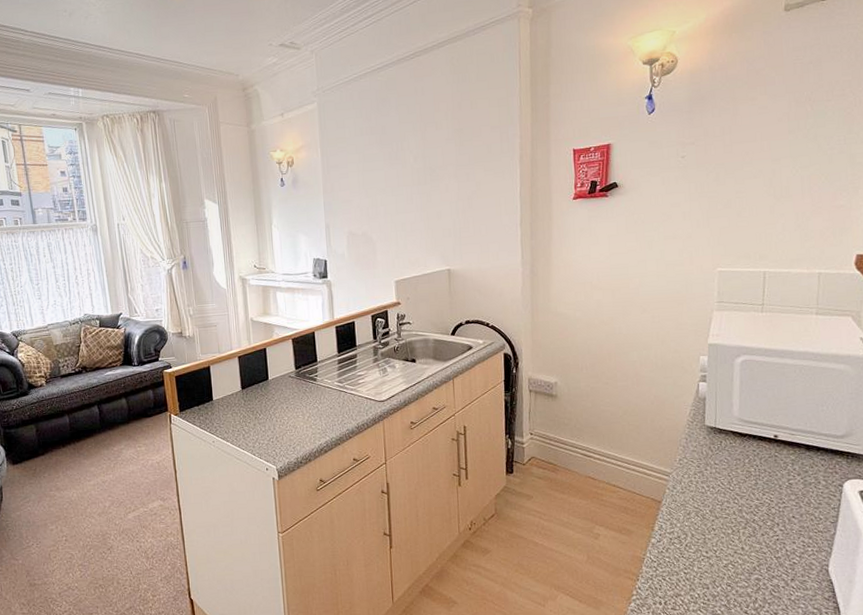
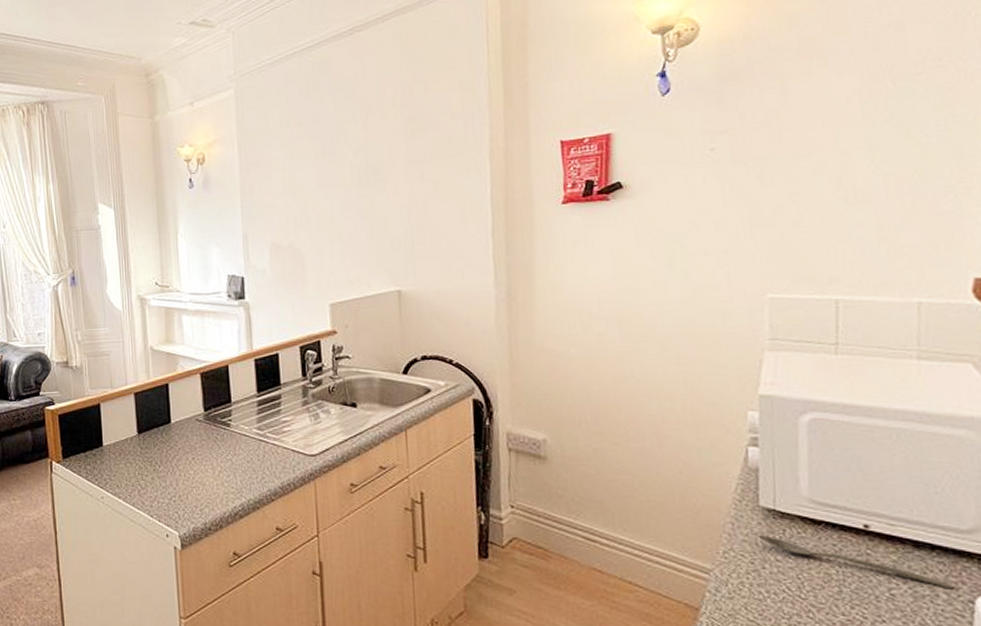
spoon: none [703,446,830,478] -> present [758,535,953,589]

